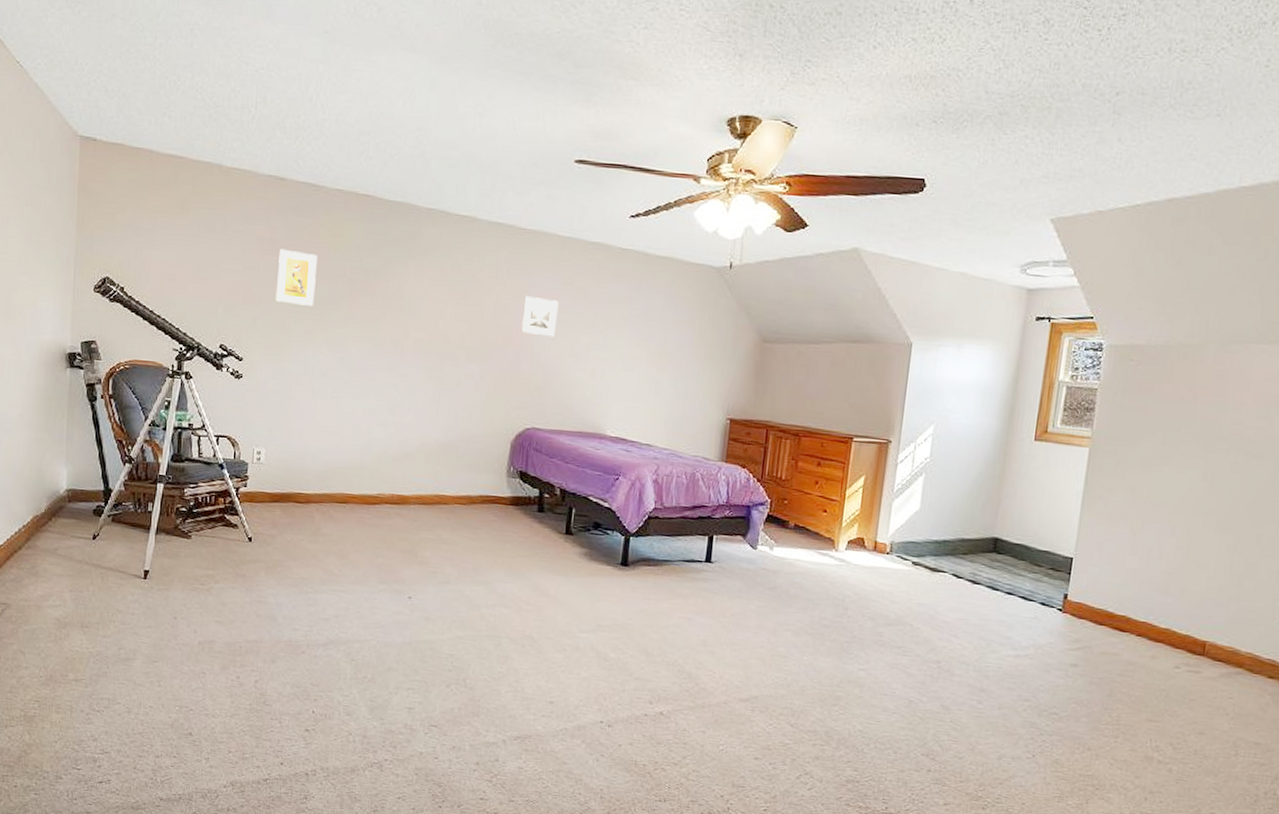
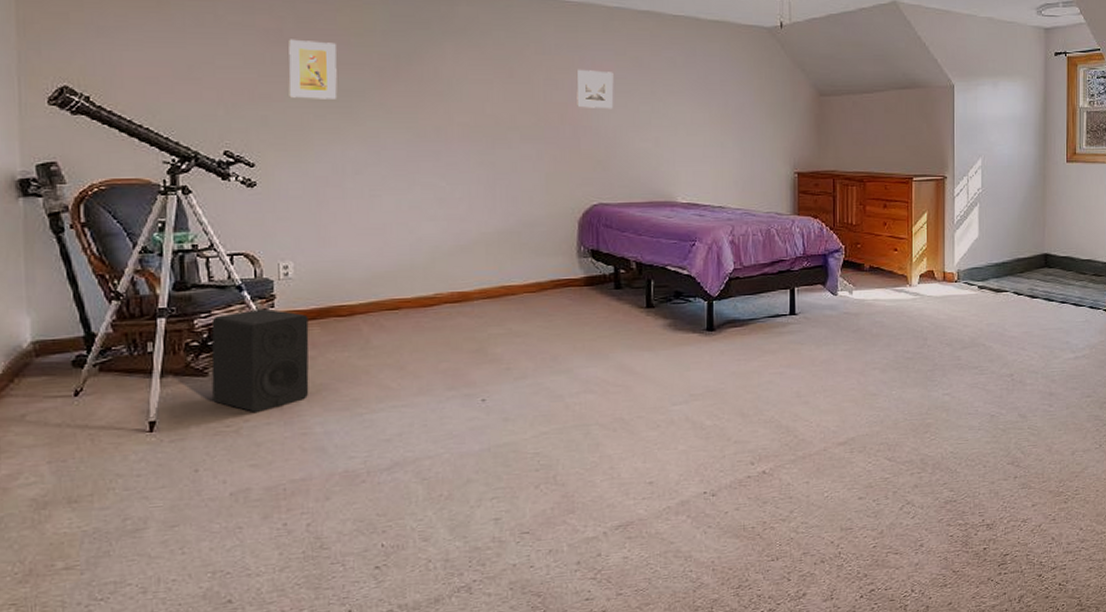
speaker: none [193,486,273,577] -> present [211,308,309,412]

